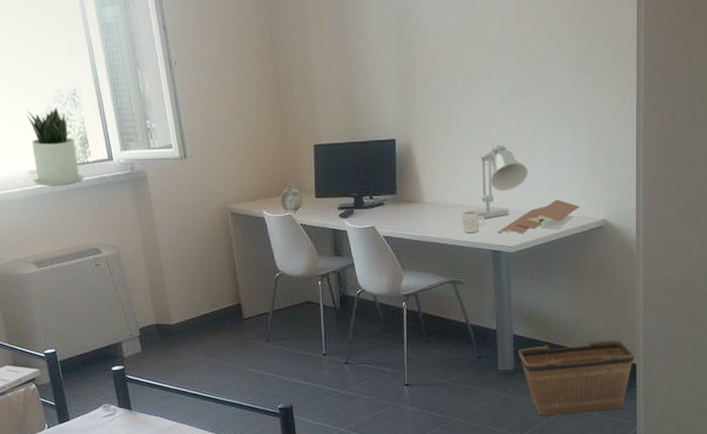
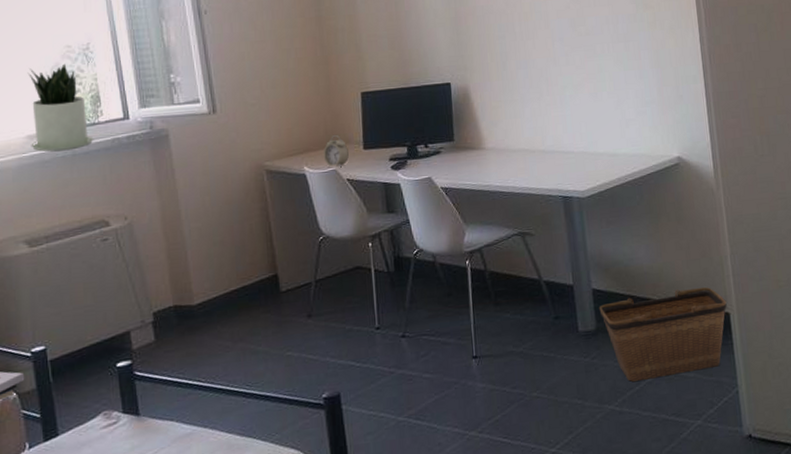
mug: present [462,211,485,234] -> none [527,154,553,180]
desk lamp: present [468,144,528,218] -> none [533,83,595,162]
papers: present [498,199,580,234] -> none [567,138,653,177]

